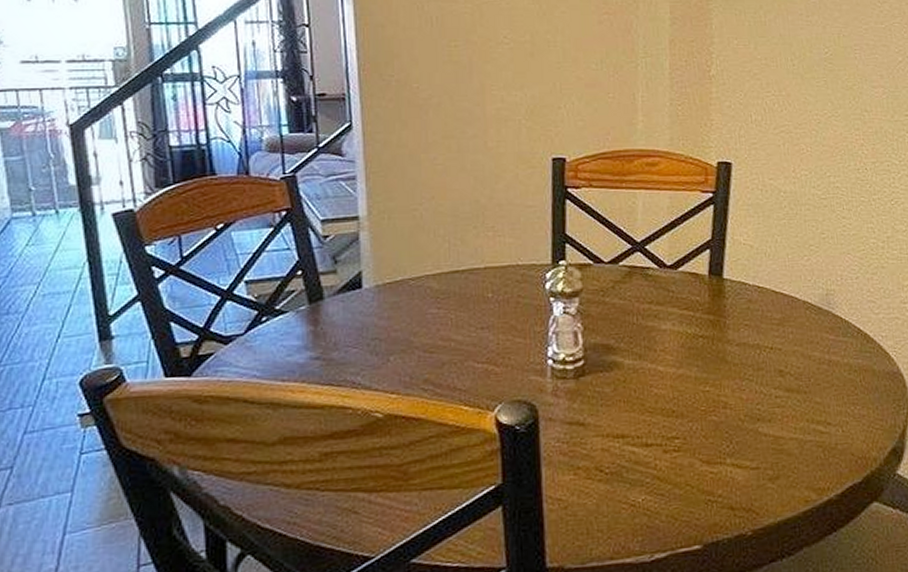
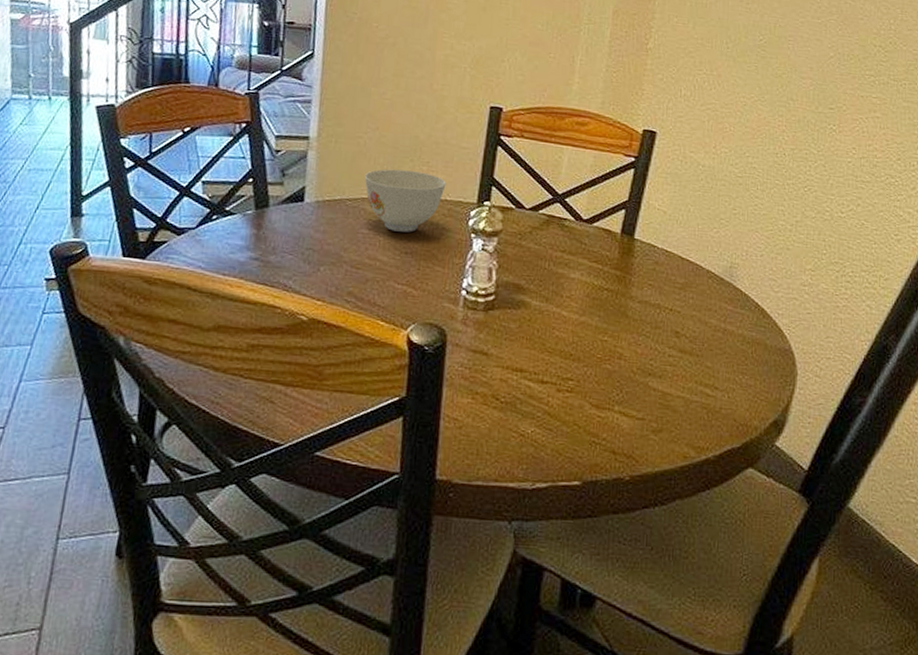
bowl: none [425,238,516,307] -> present [364,169,446,233]

